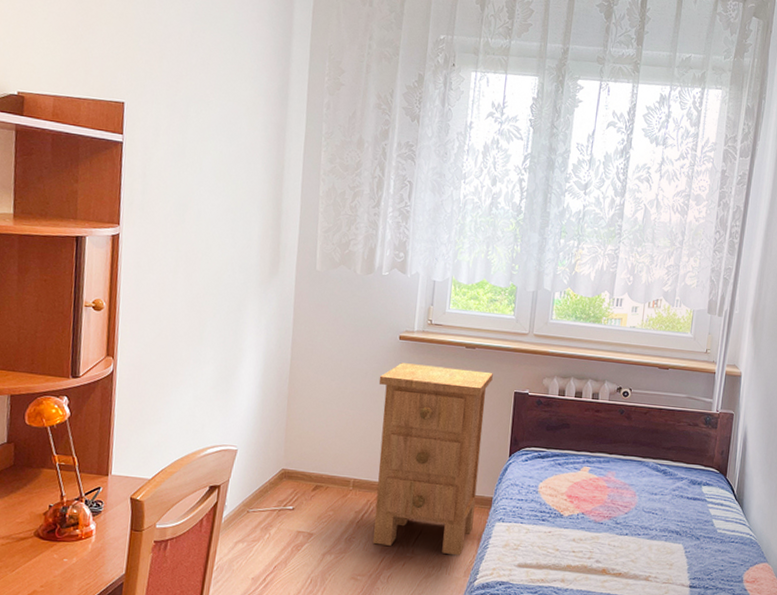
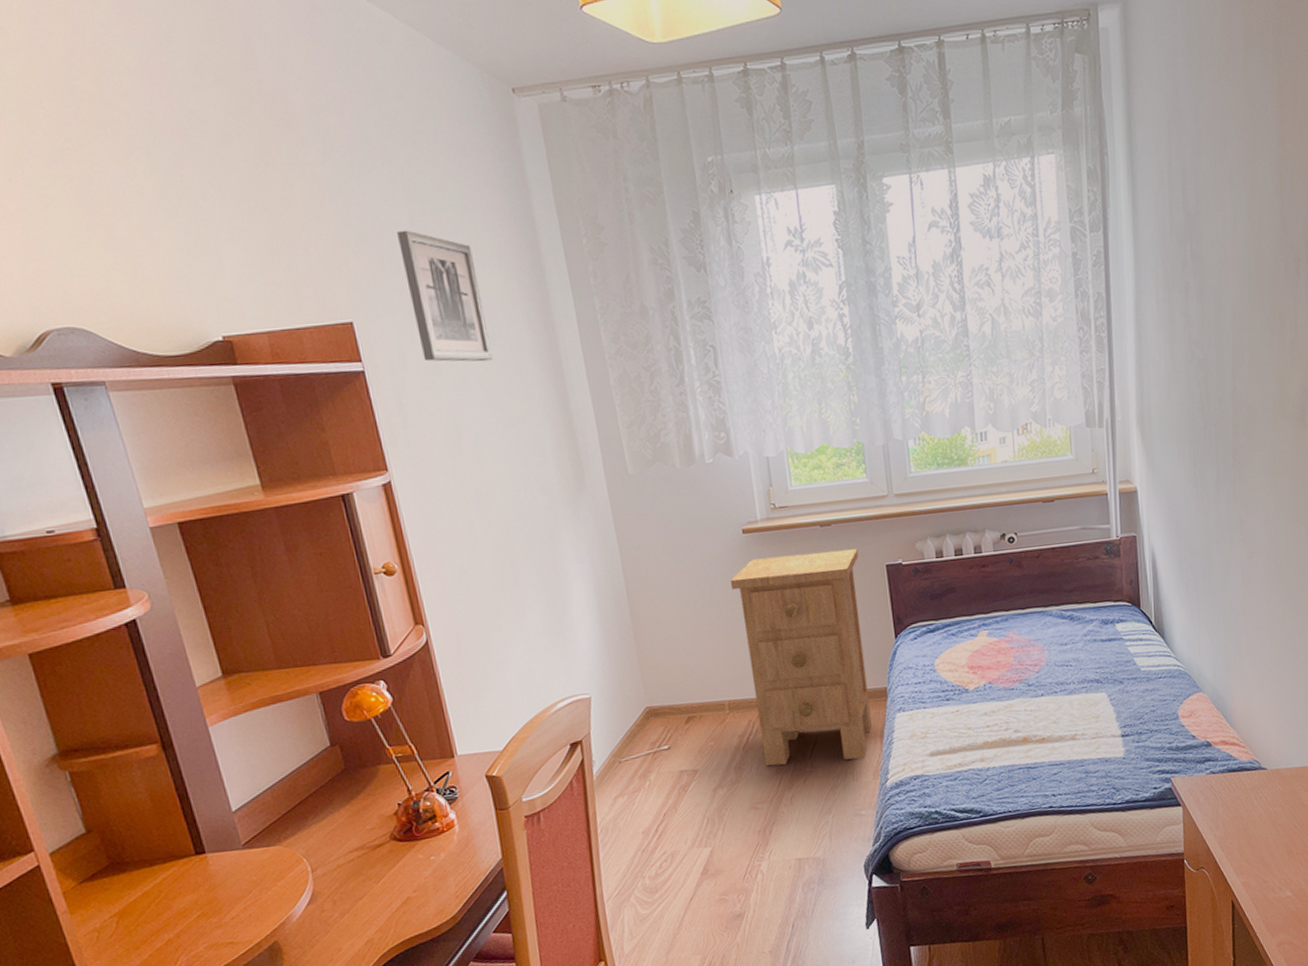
wall art: none [173,40,235,156] -> present [397,230,493,362]

